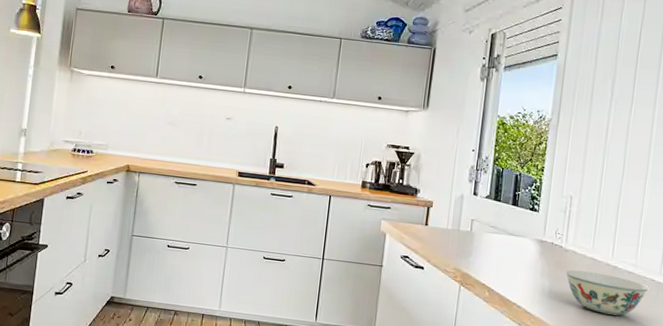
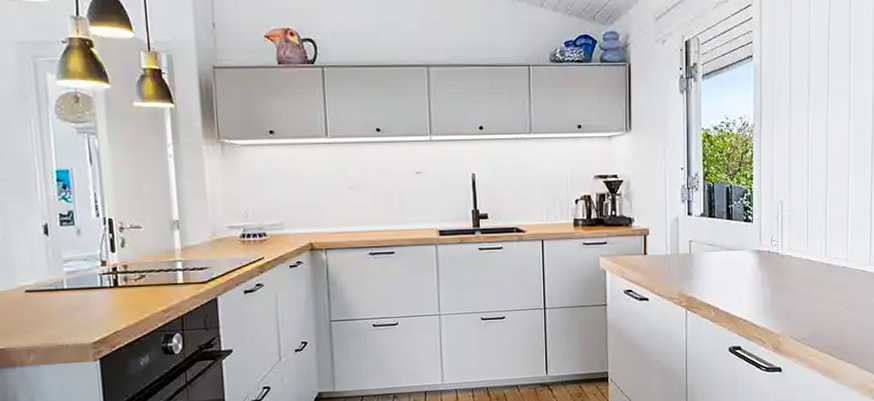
bowl: present [565,269,649,316] -> none [784,273,861,312]

